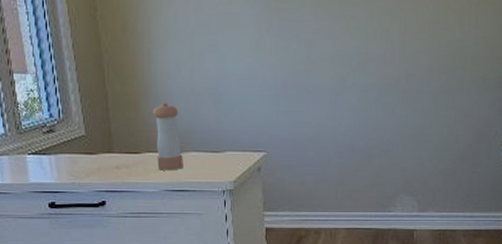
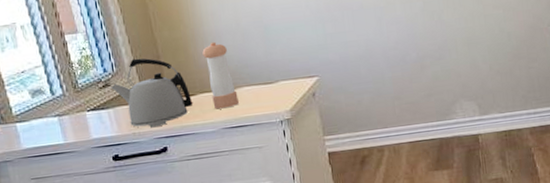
kettle: none [55,108,137,180] -> present [111,58,193,128]

